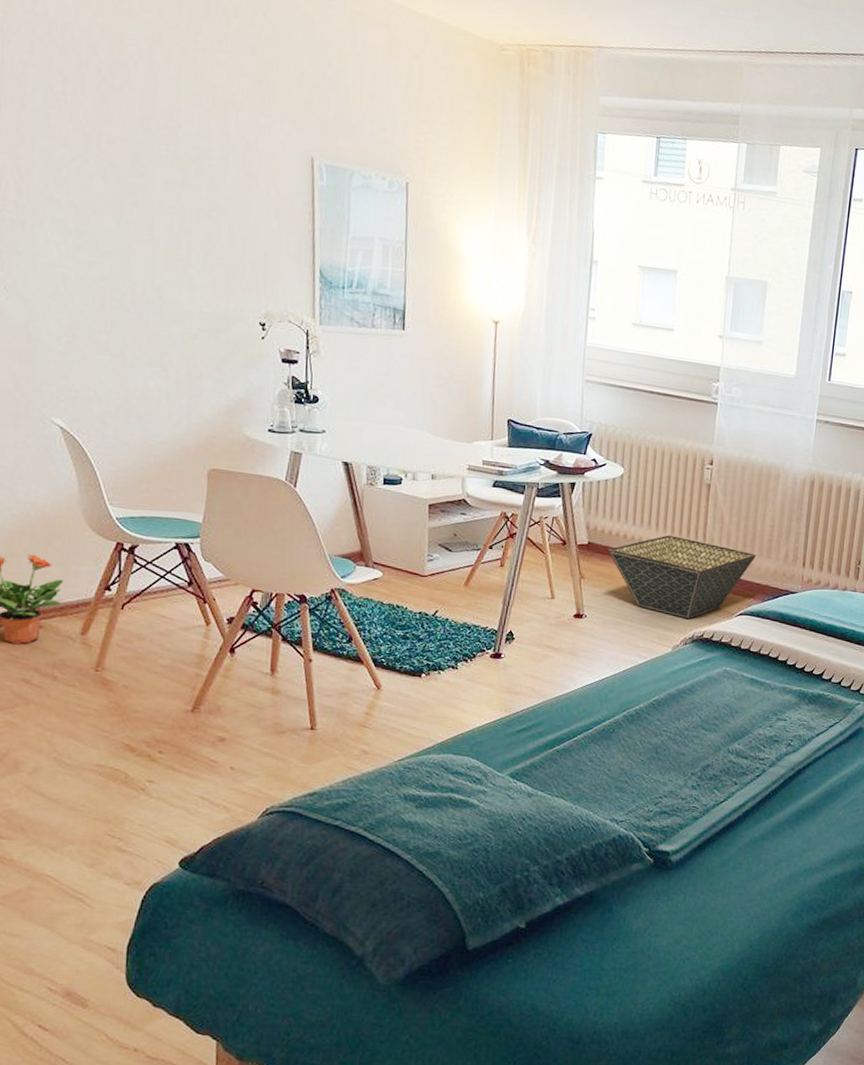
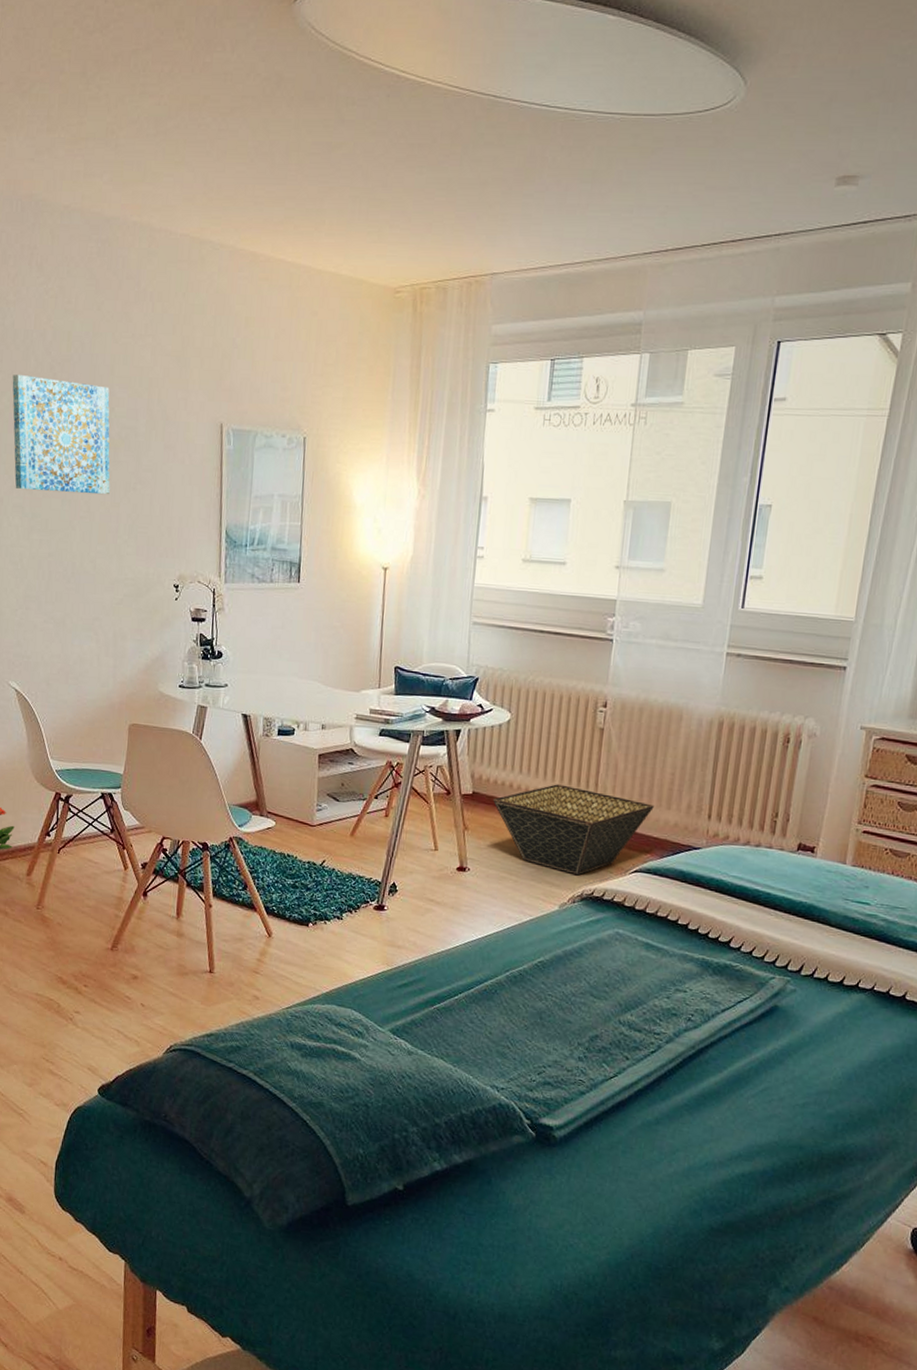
wall art: none [47,71,179,220] -> present [12,374,110,495]

